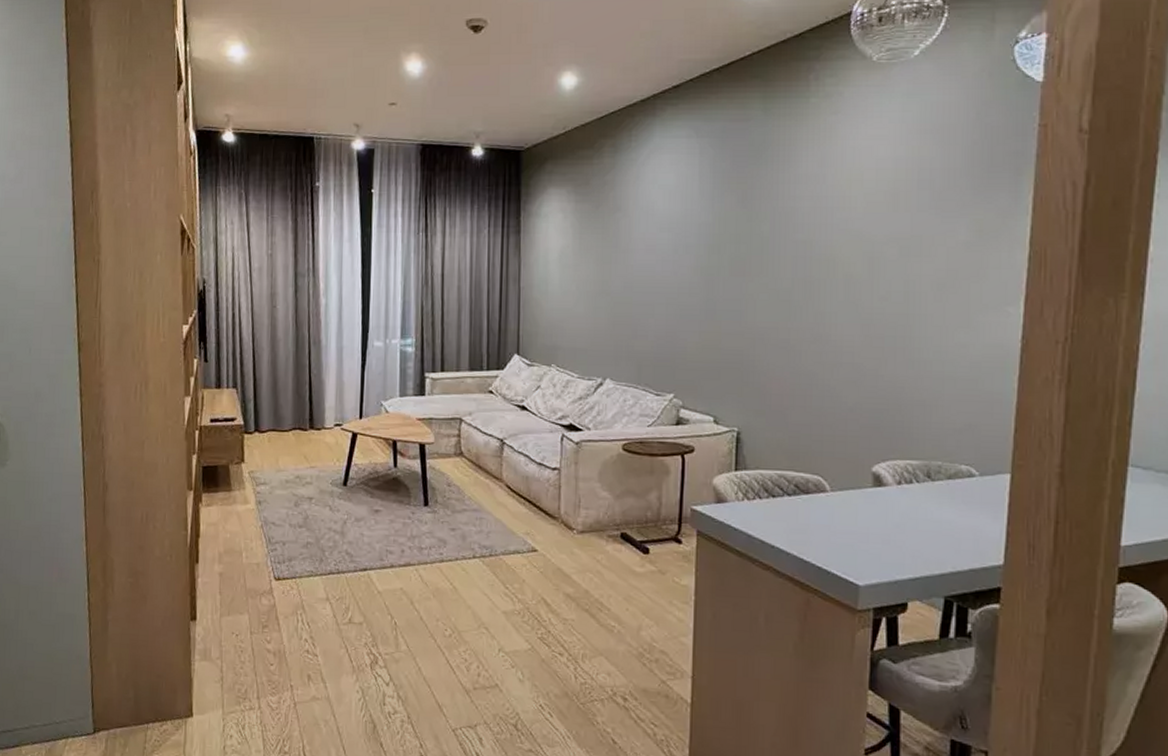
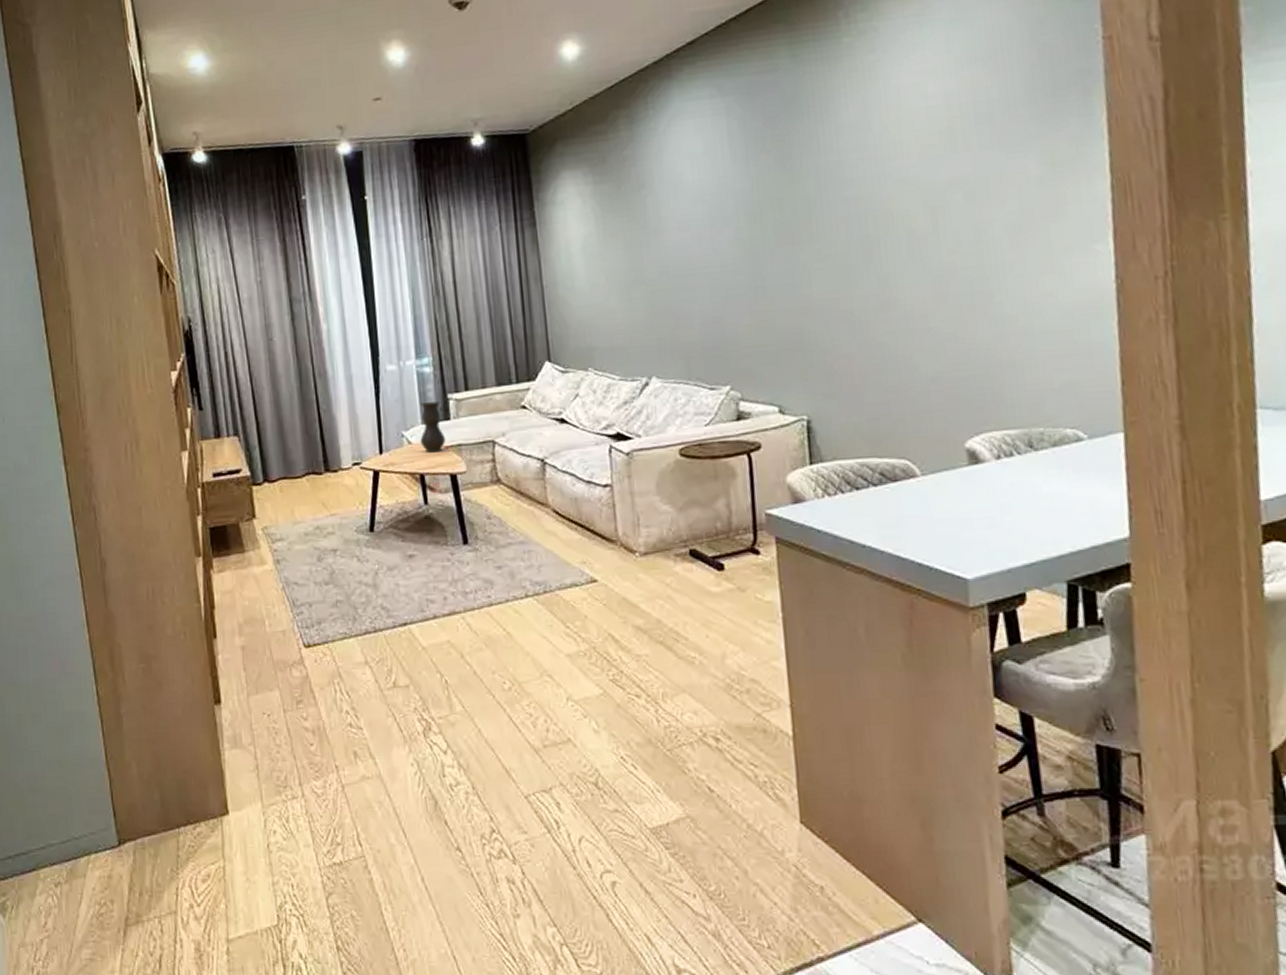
vase: none [396,378,420,423] -> present [420,401,446,453]

